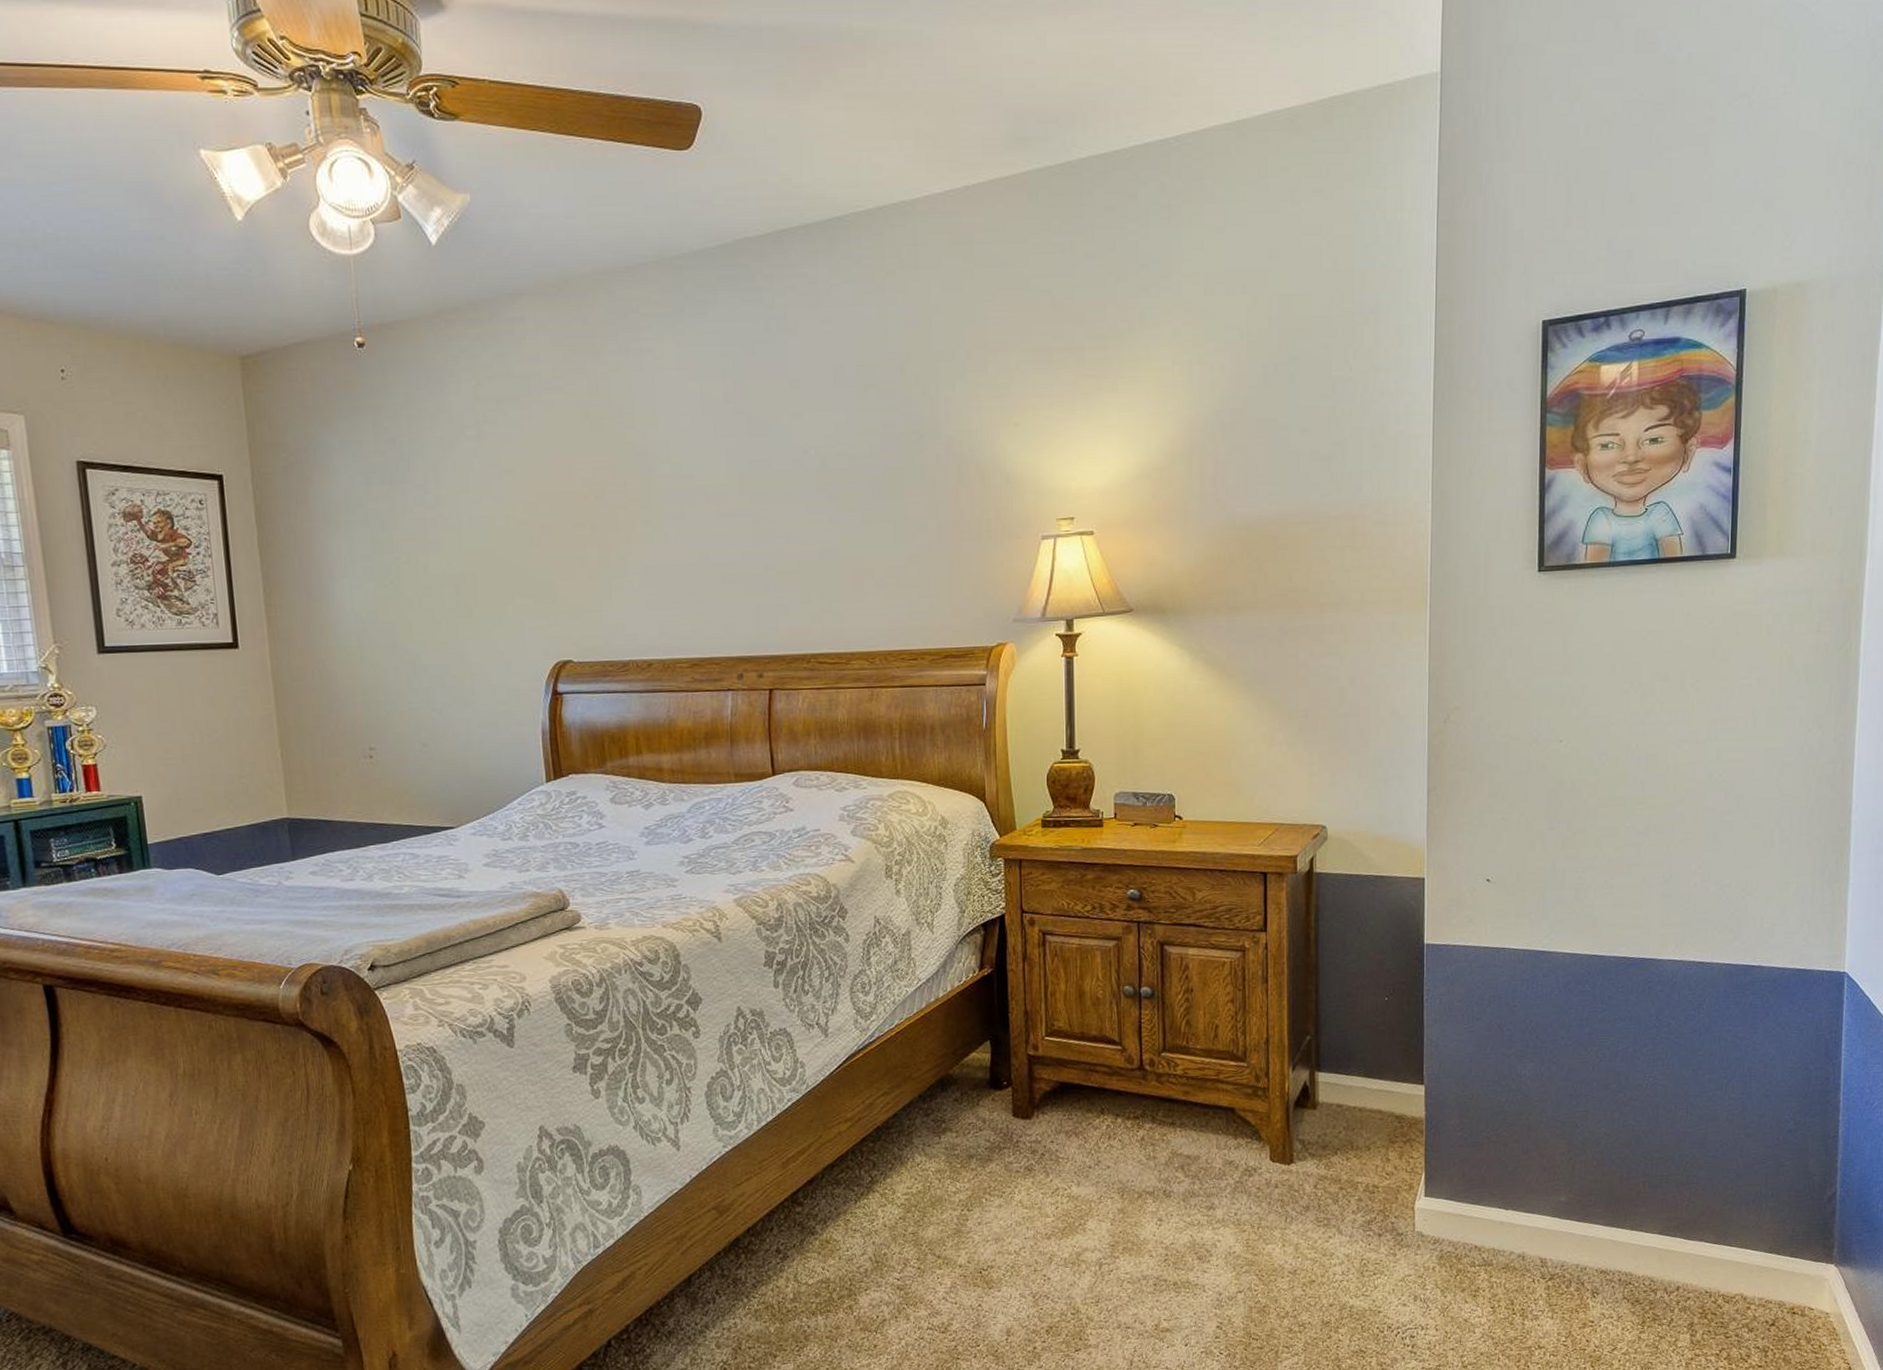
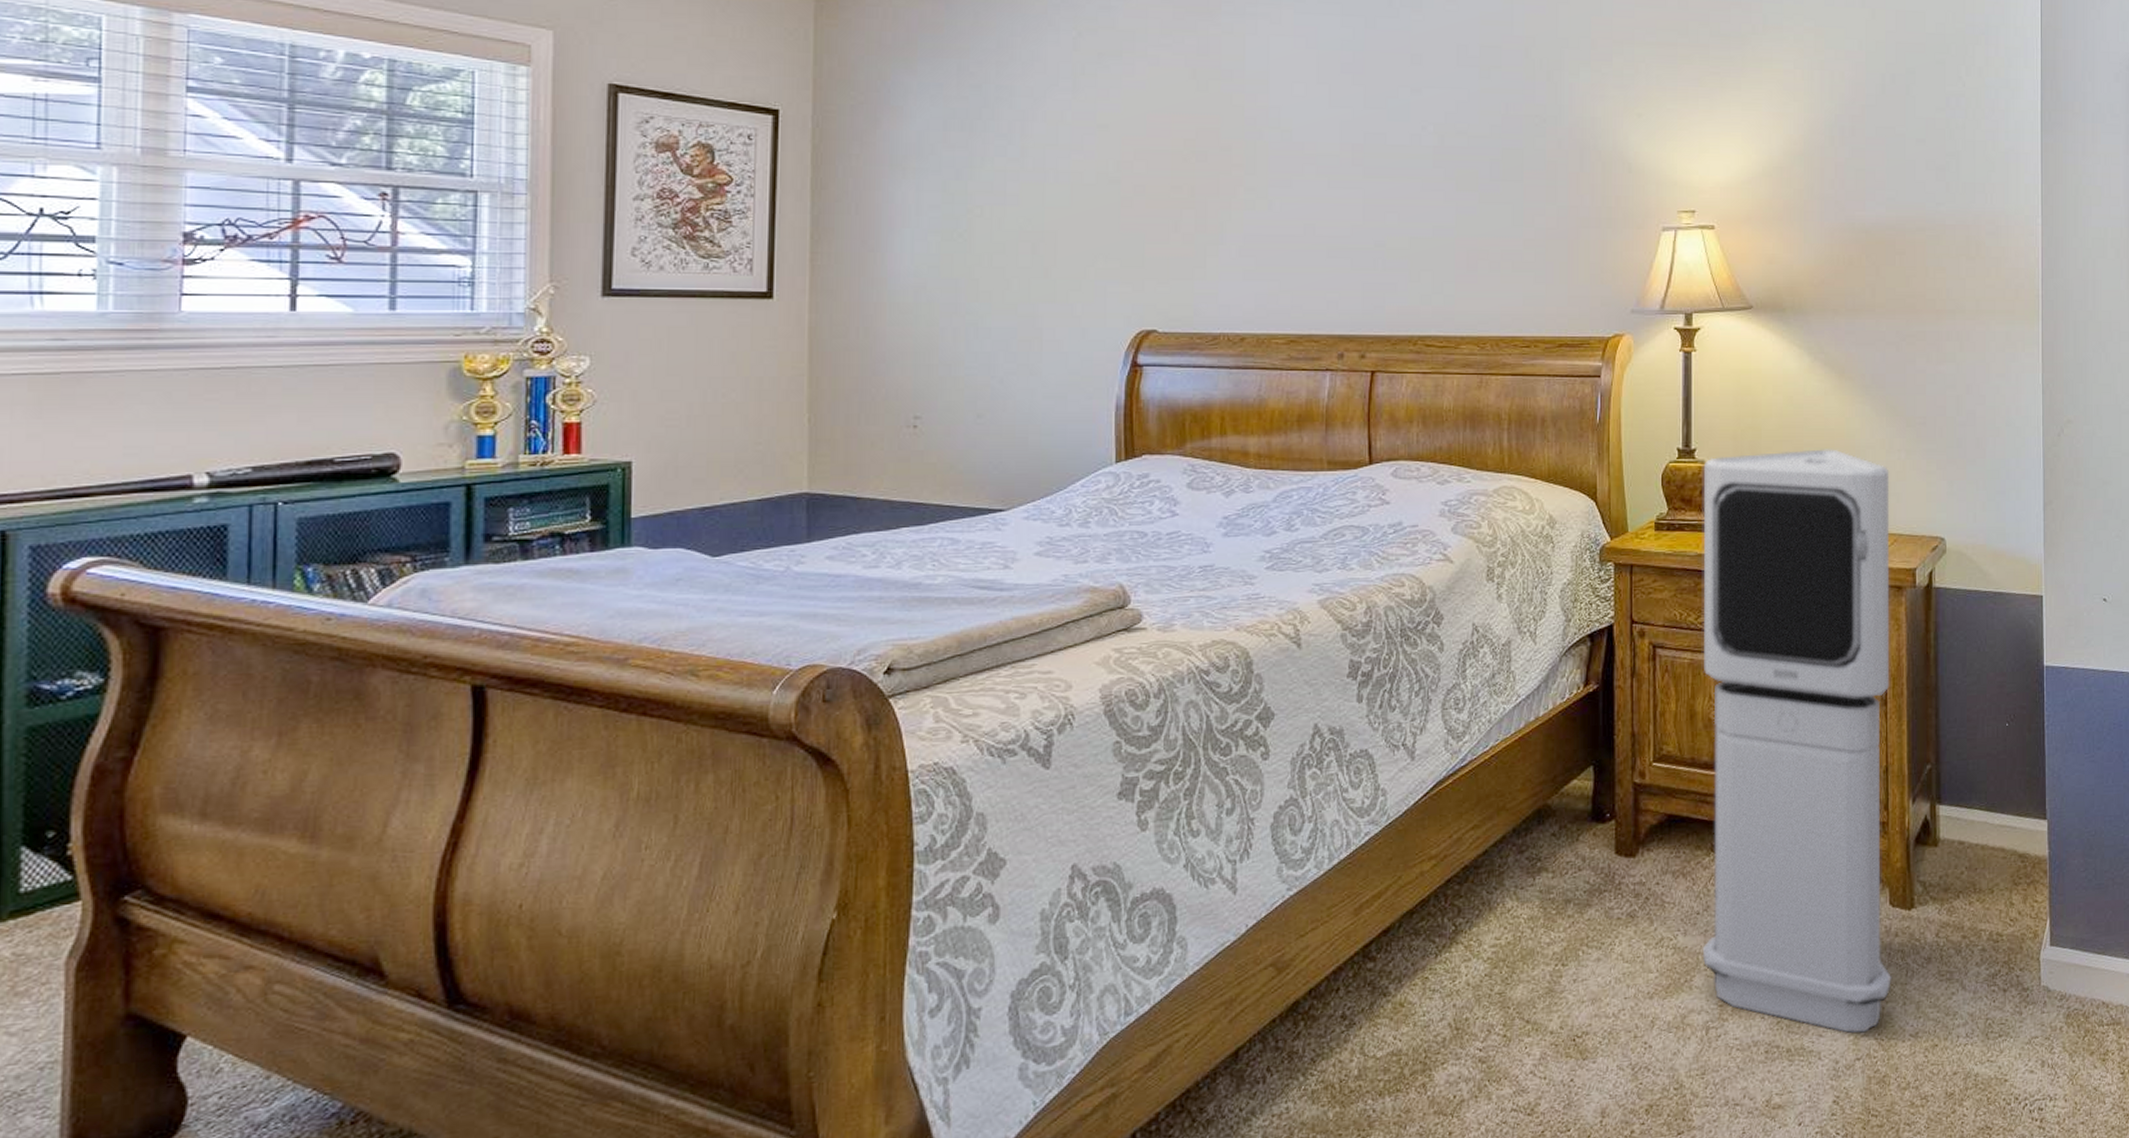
air purifier: none [1087,744,1271,1270] -> present [1702,449,1891,1034]

